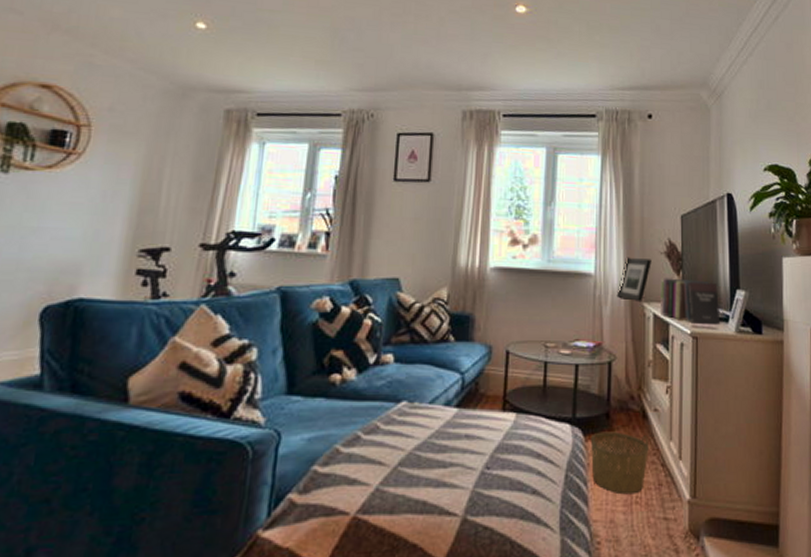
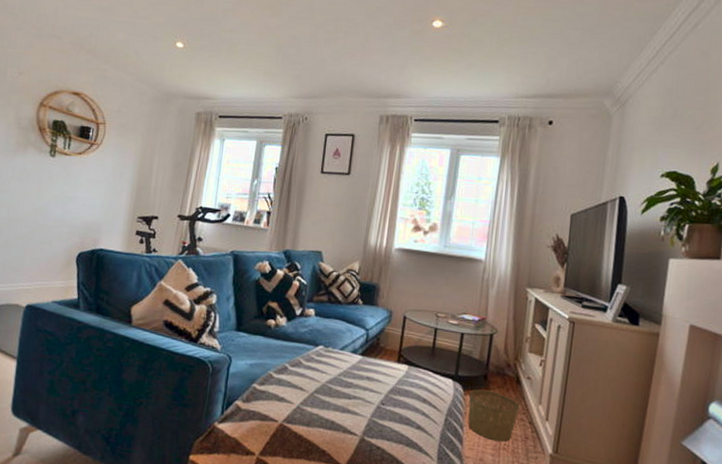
picture frame: present [617,258,651,303] -> none [503,249,538,288]
books: present [659,278,721,325] -> none [541,268,600,314]

